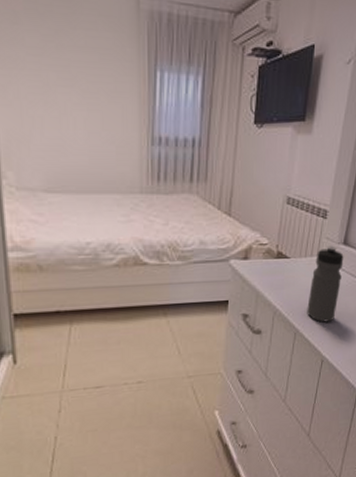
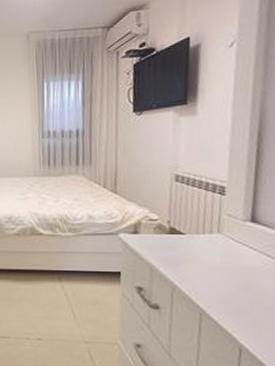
water bottle: present [307,245,344,323] -> none [212,223,254,306]

